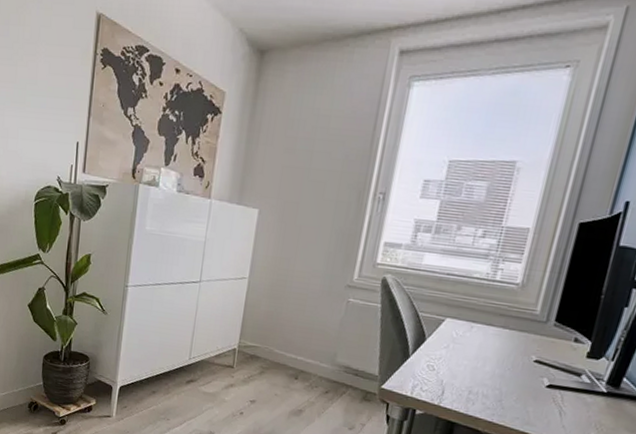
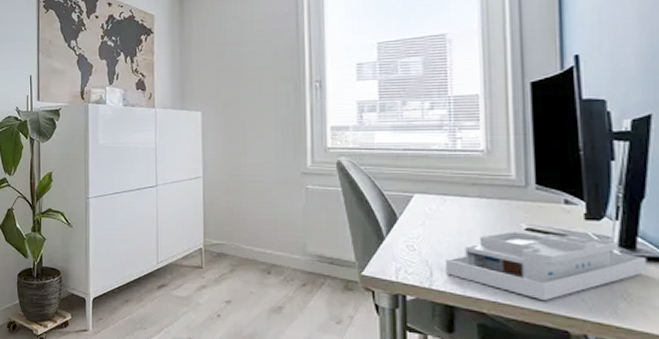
desk organizer: none [456,361,626,425] -> present [446,231,648,301]

